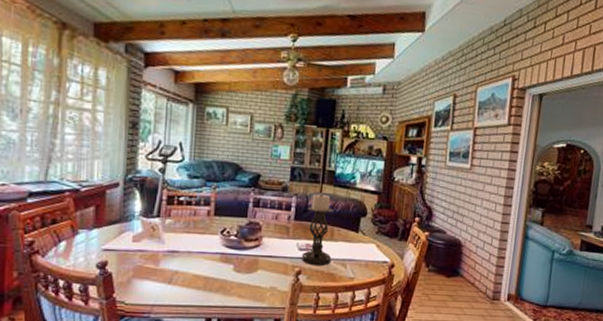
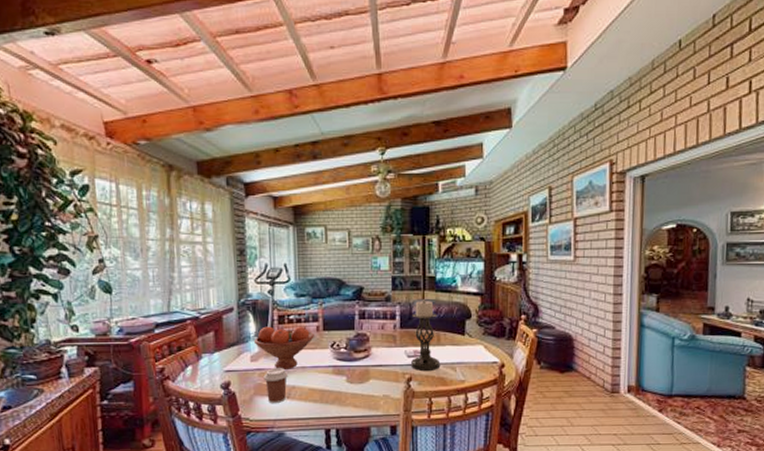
fruit bowl: none [138,206,204,253] -> present [253,326,314,369]
coffee cup: none [145,250,173,289] -> present [263,368,289,404]

